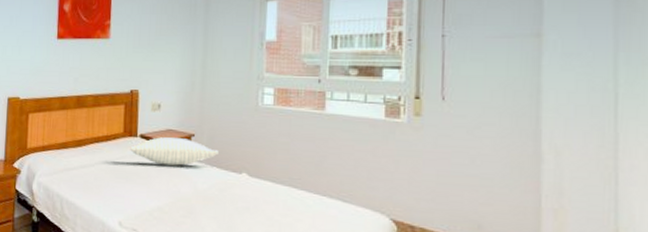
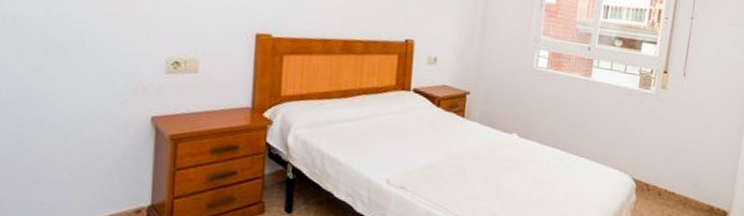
pillow: present [130,137,219,166] -> none [402,93,492,124]

